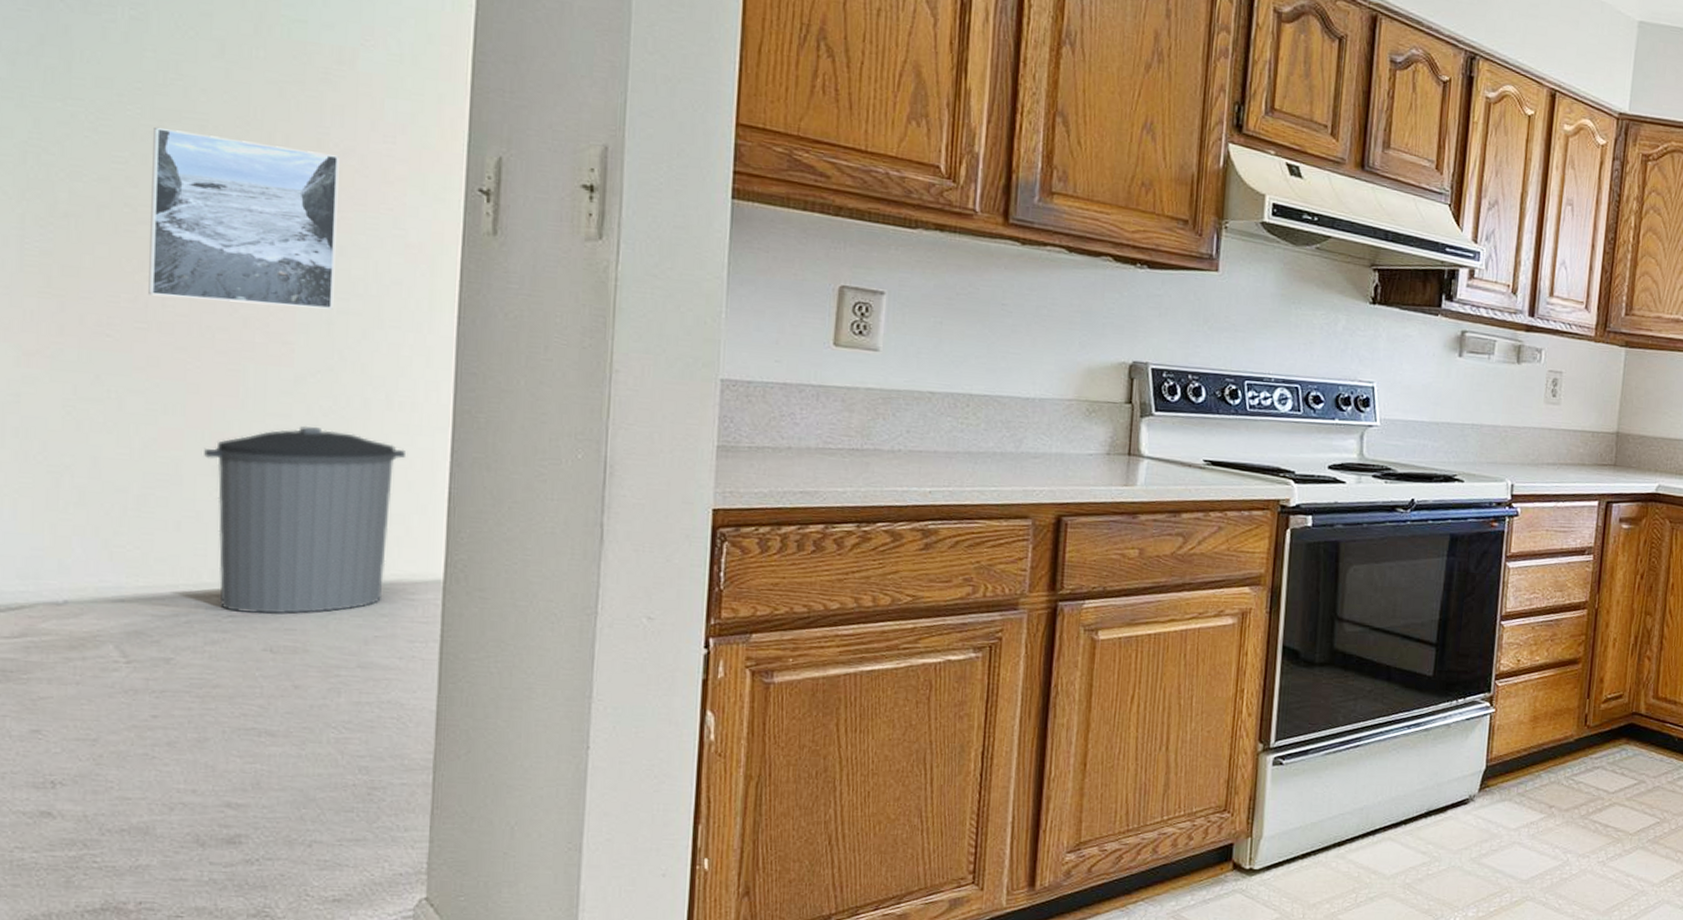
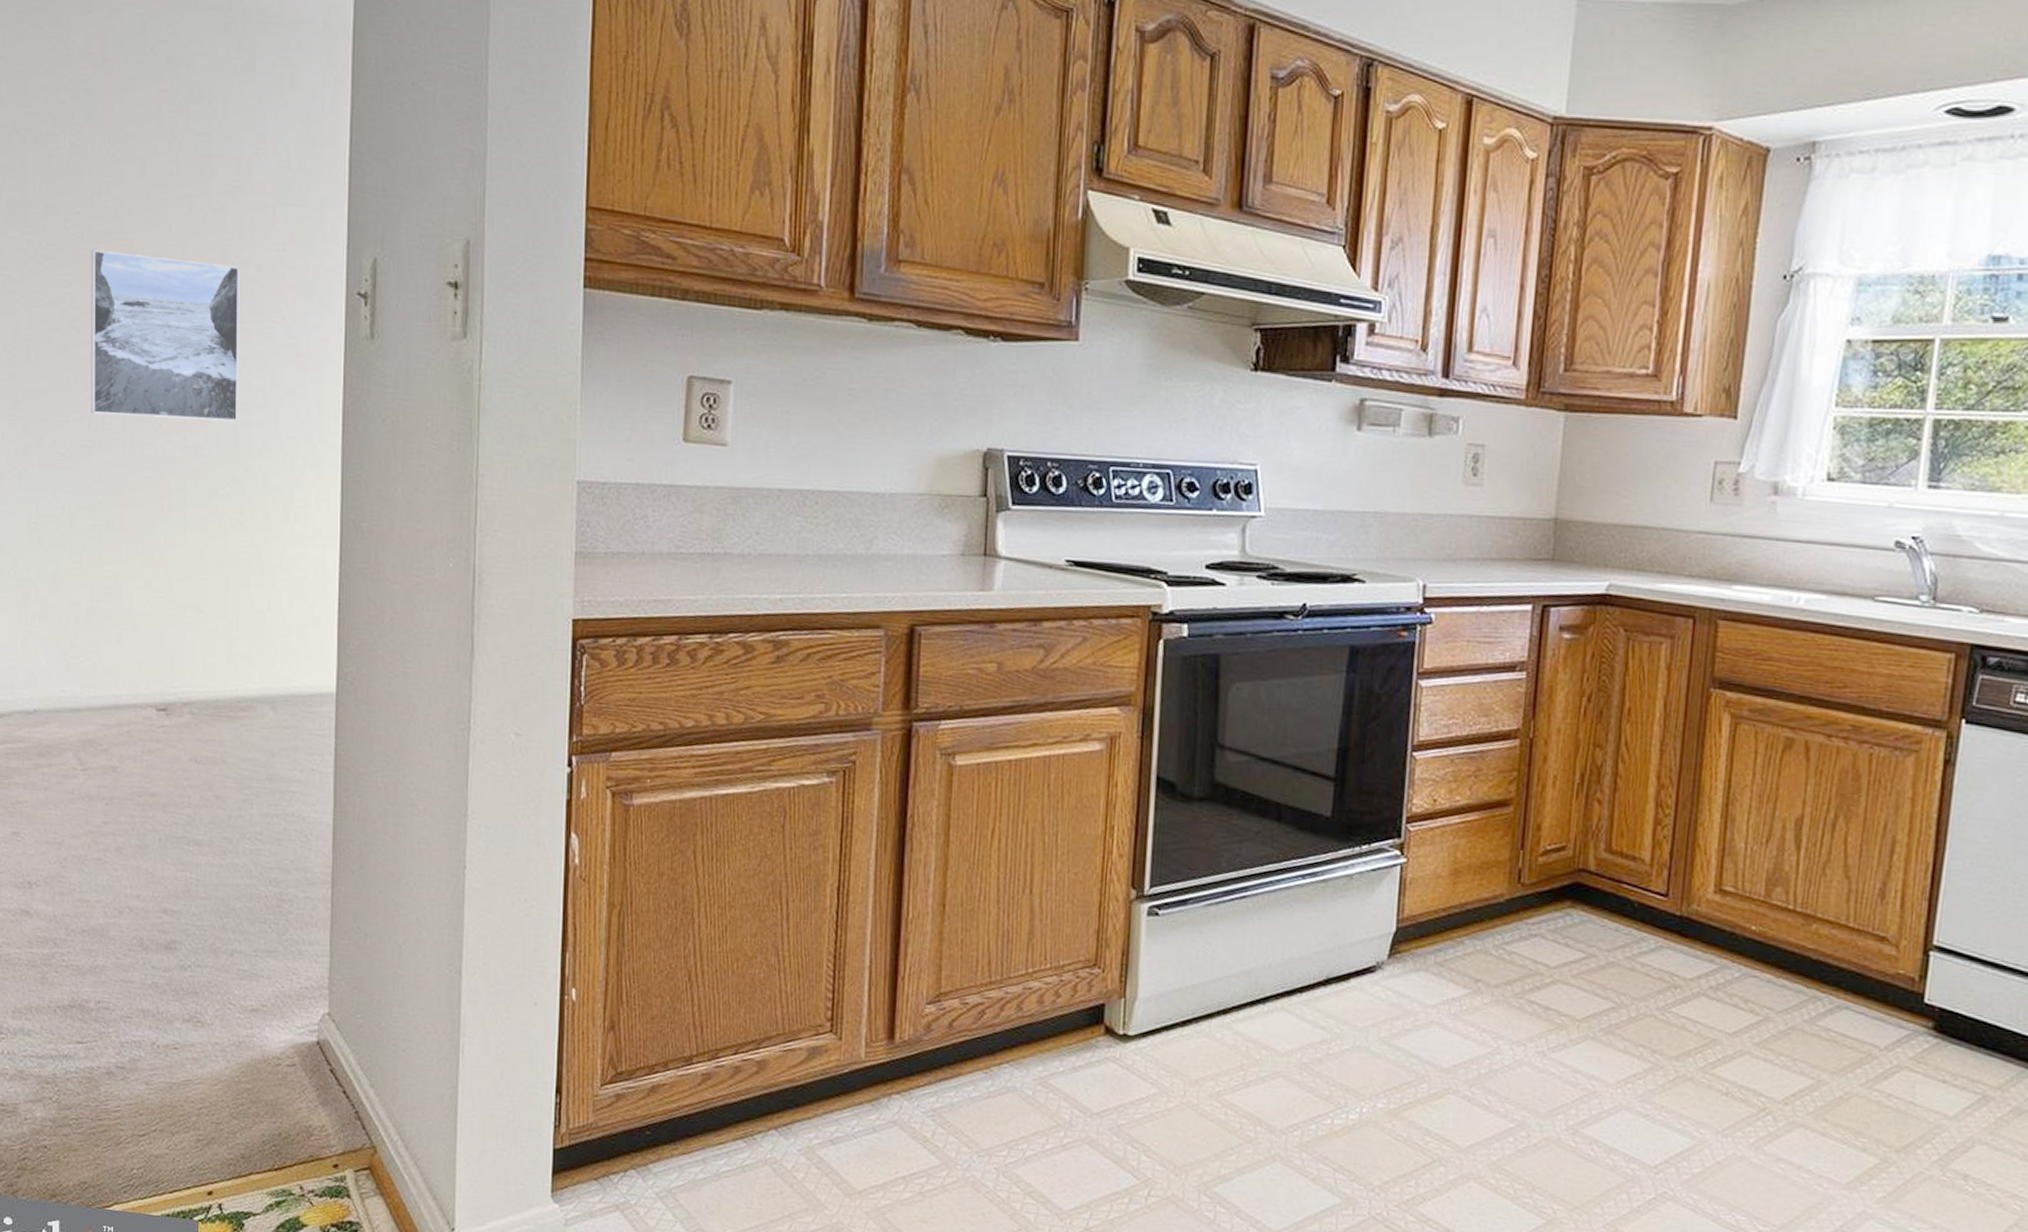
trash can: present [204,425,405,614] -> none [138,538,301,725]

